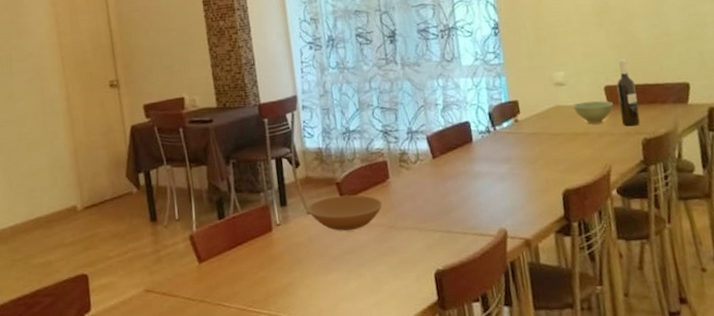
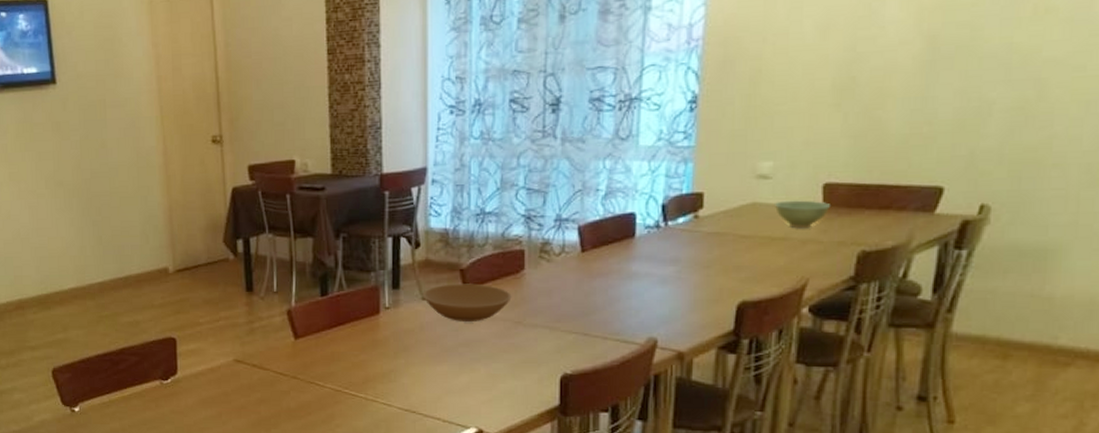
wine bottle: present [616,59,641,127] -> none [836,151,868,235]

